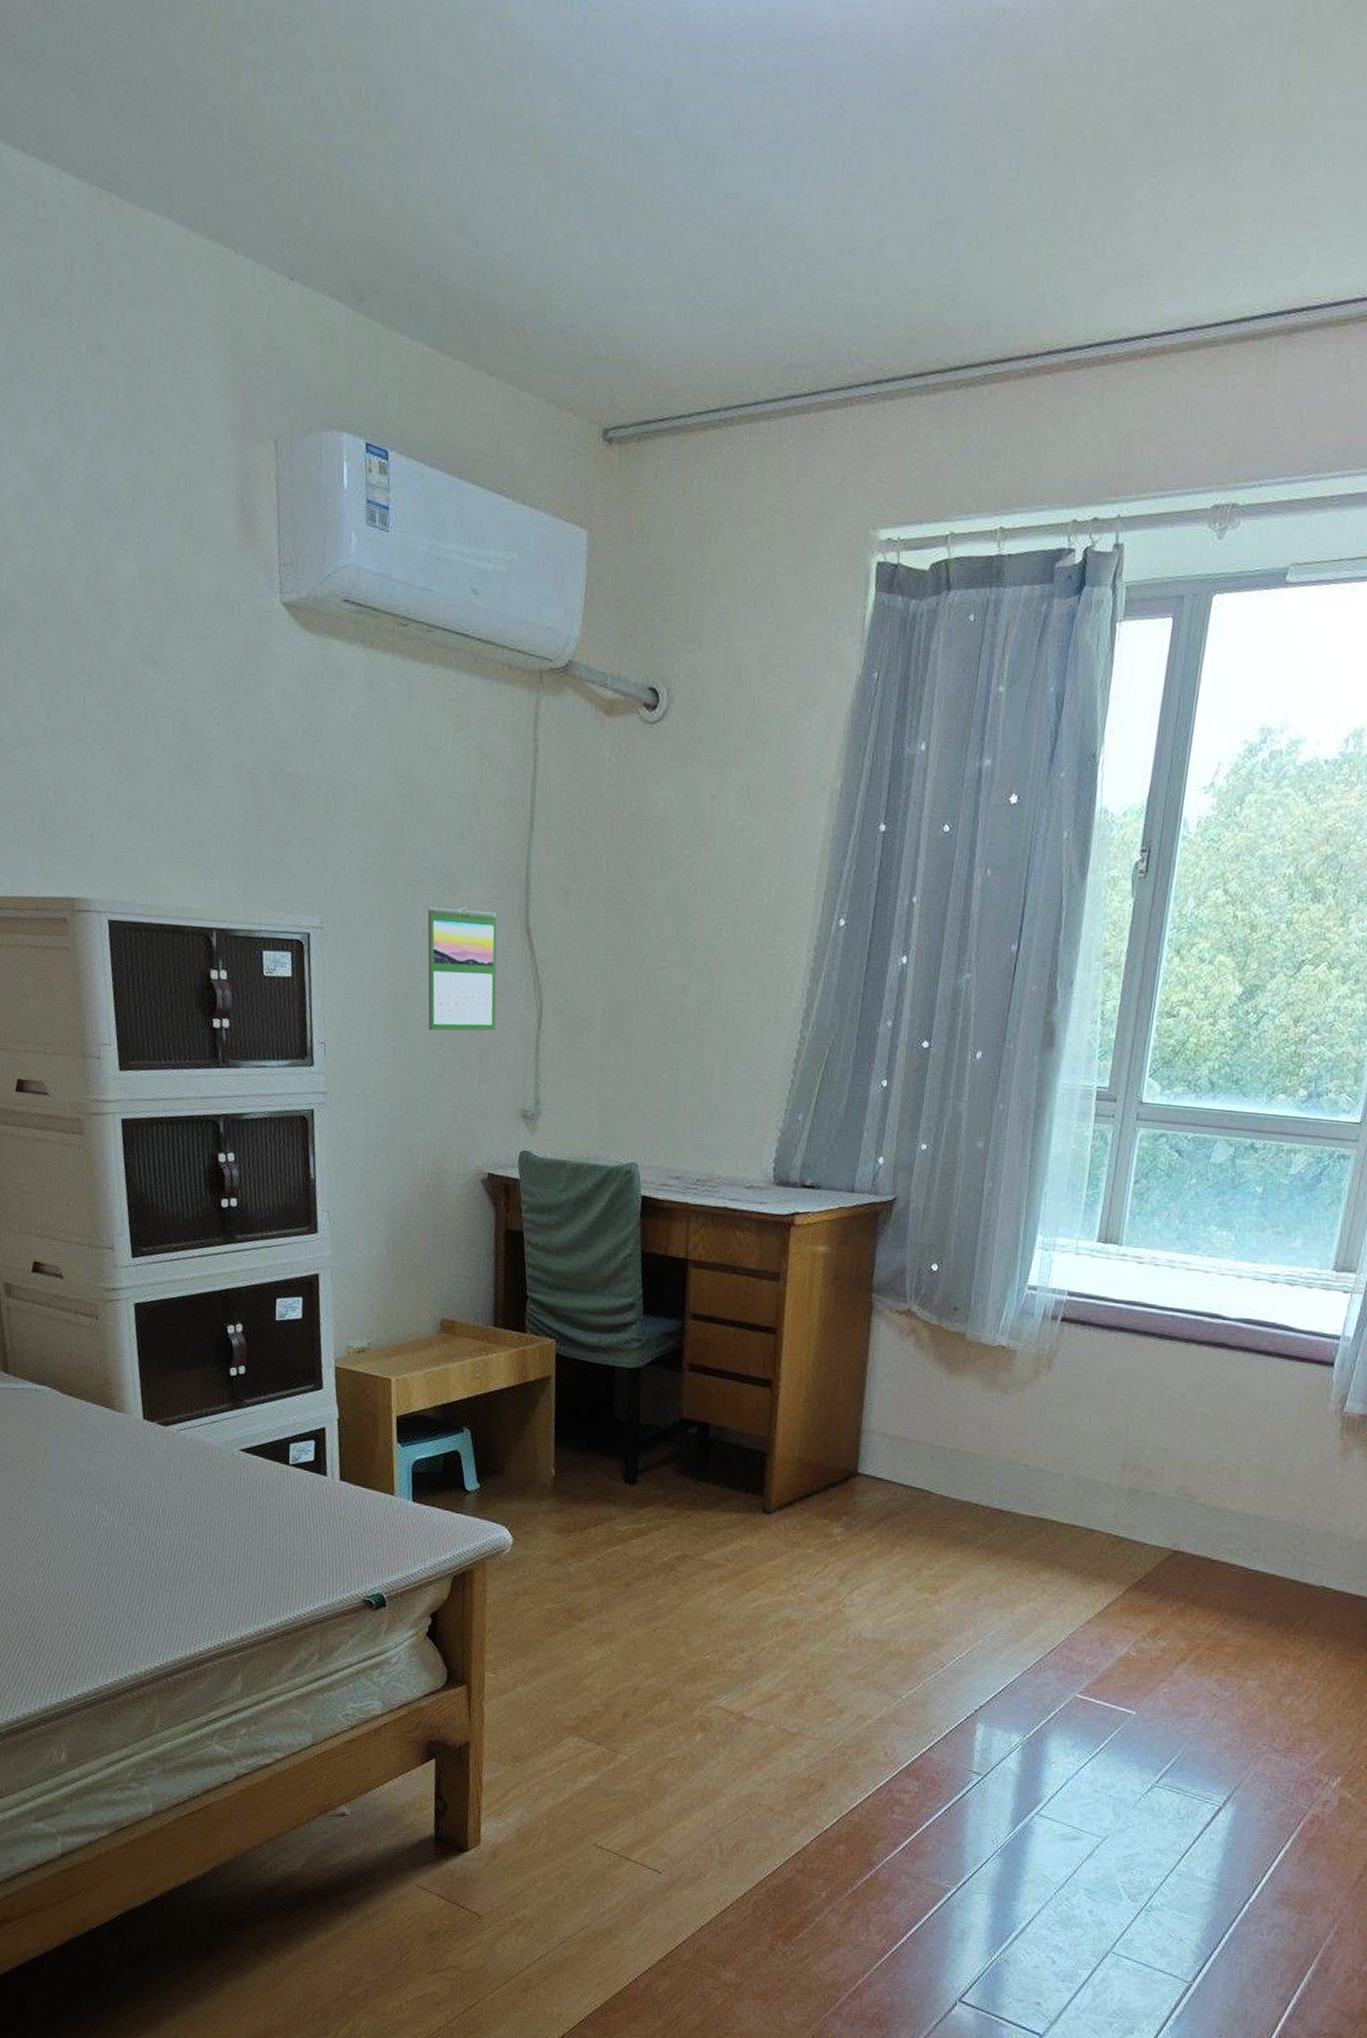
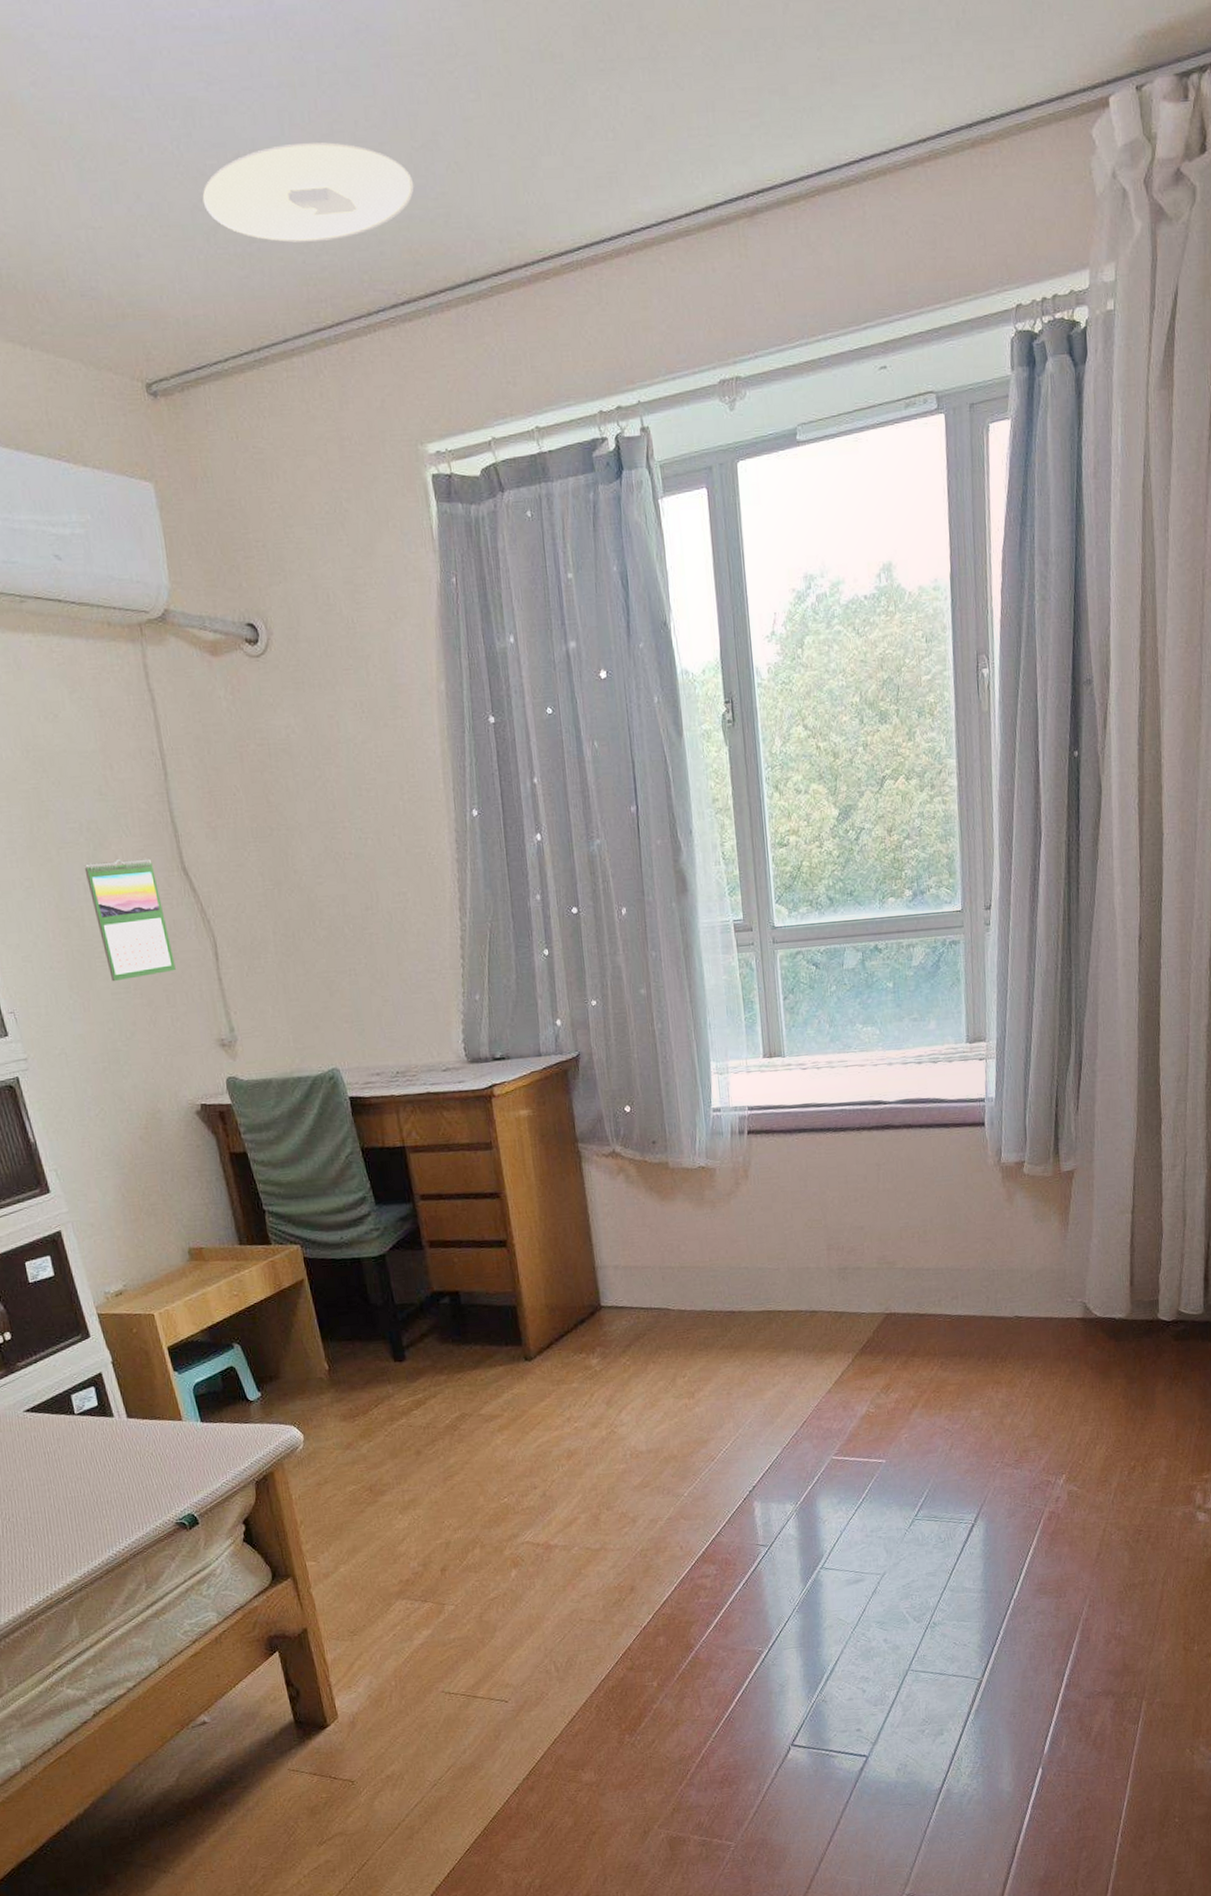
ceiling light: none [704,203,928,306] -> present [202,142,414,243]

